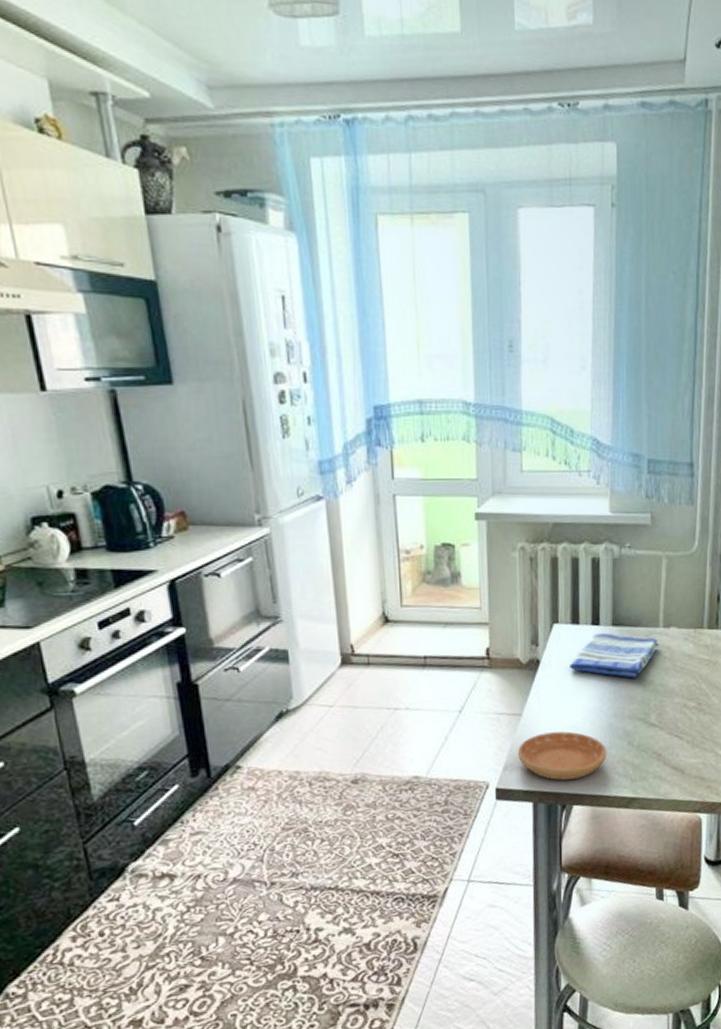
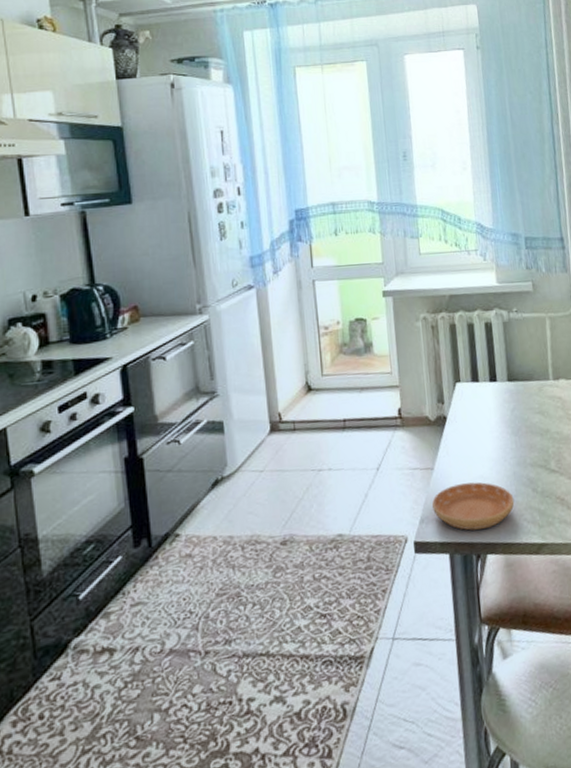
dish towel: present [570,632,660,678] -> none [473,388,552,428]

